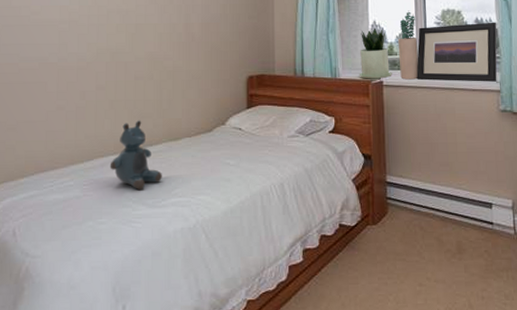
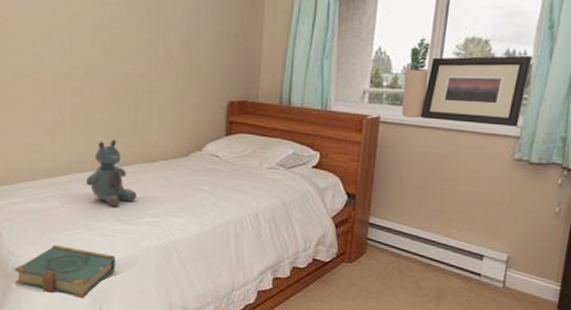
book: none [27,238,141,299] -> present [14,244,116,299]
planter: present [359,28,392,79] -> none [353,55,393,115]

